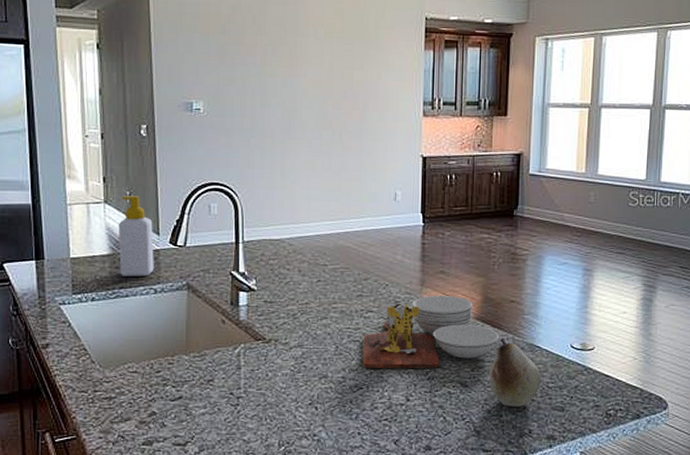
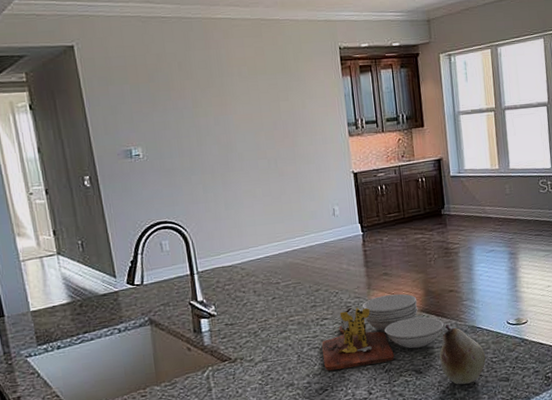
soap bottle: present [118,196,154,276] -> none [74,243,115,321]

